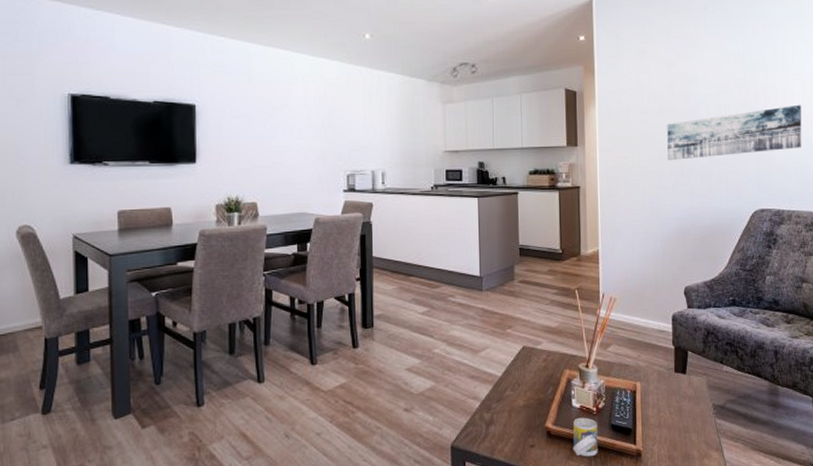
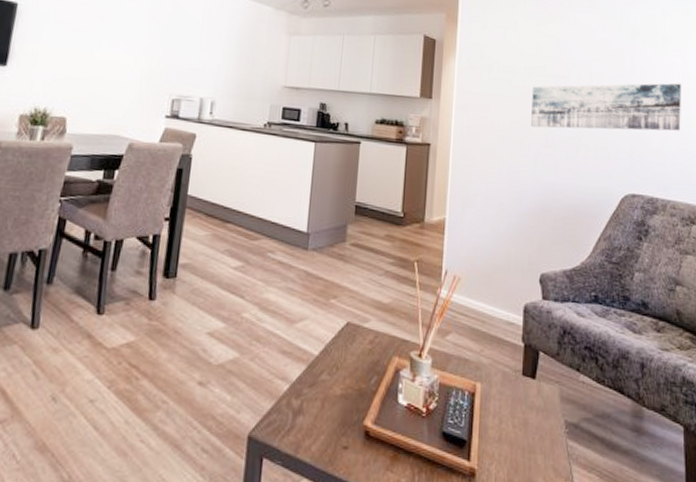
cup: present [573,417,598,457] -> none [393,418,426,471]

